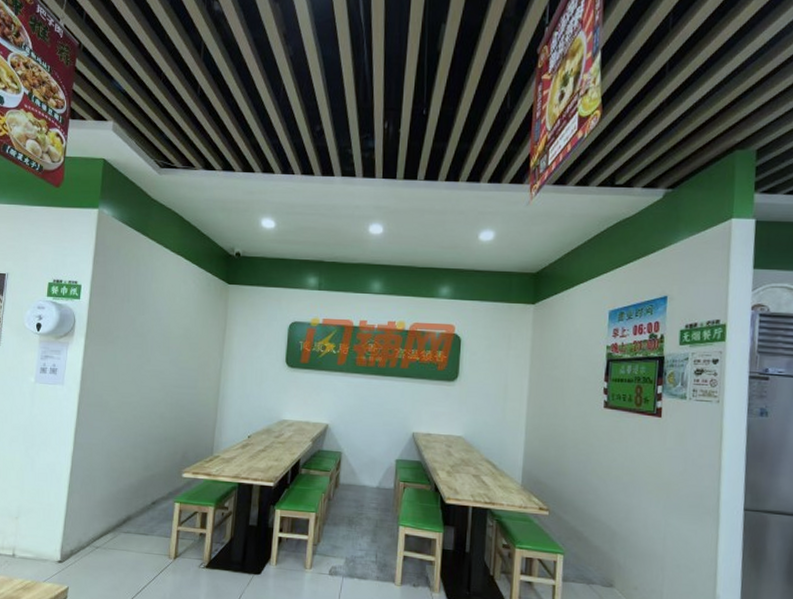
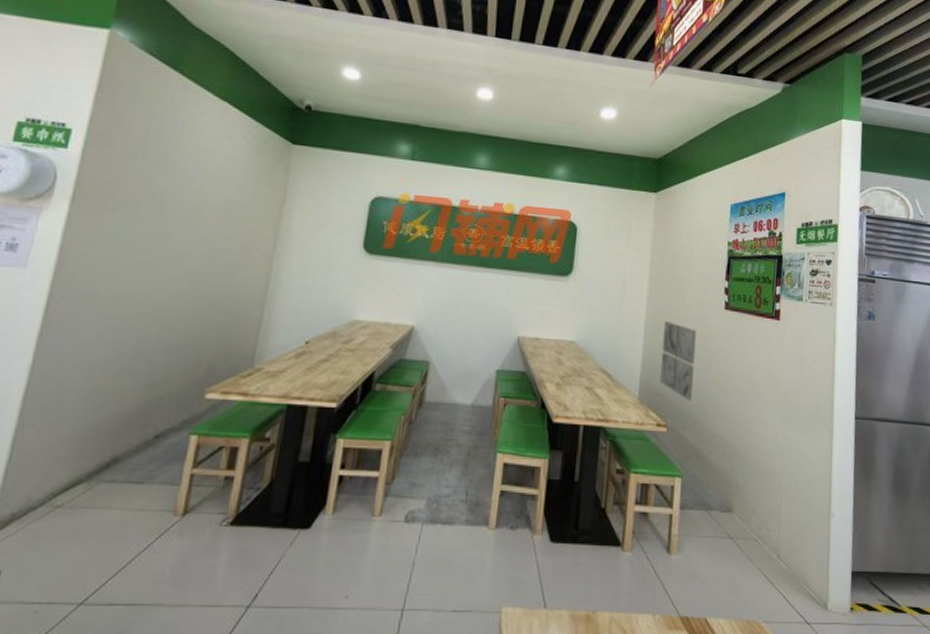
wall art: none [541,419,576,489] -> present [659,321,697,401]

